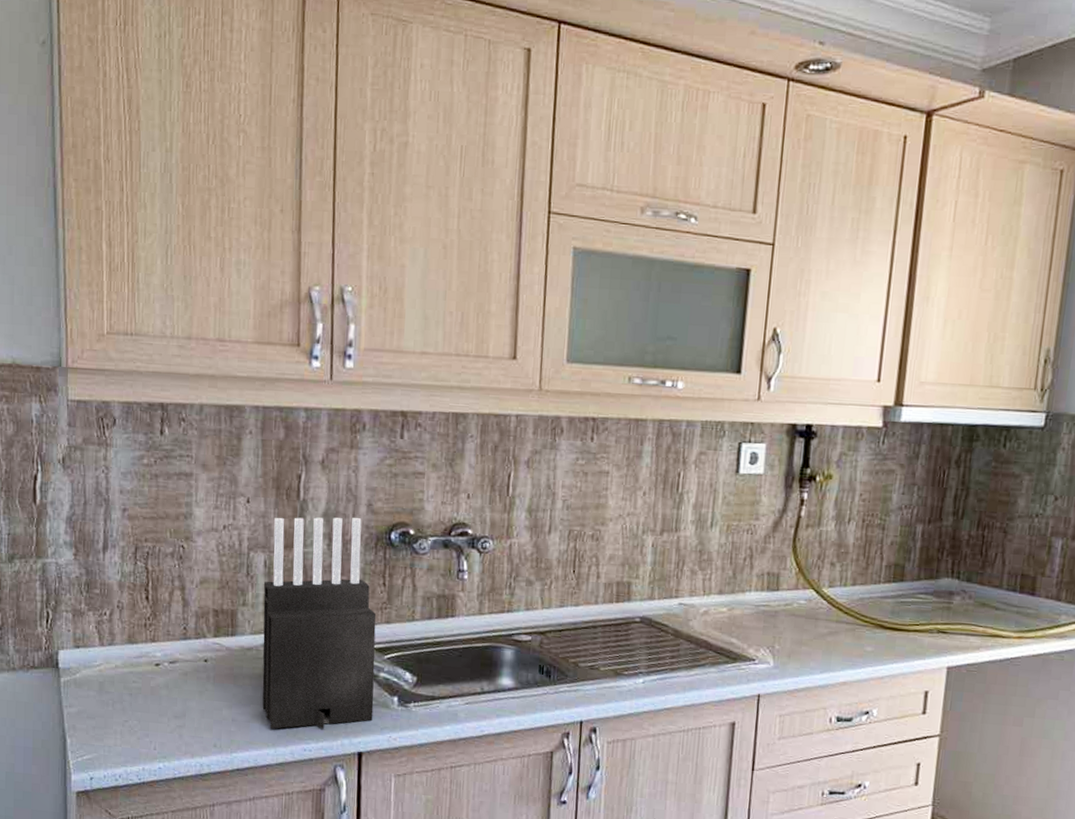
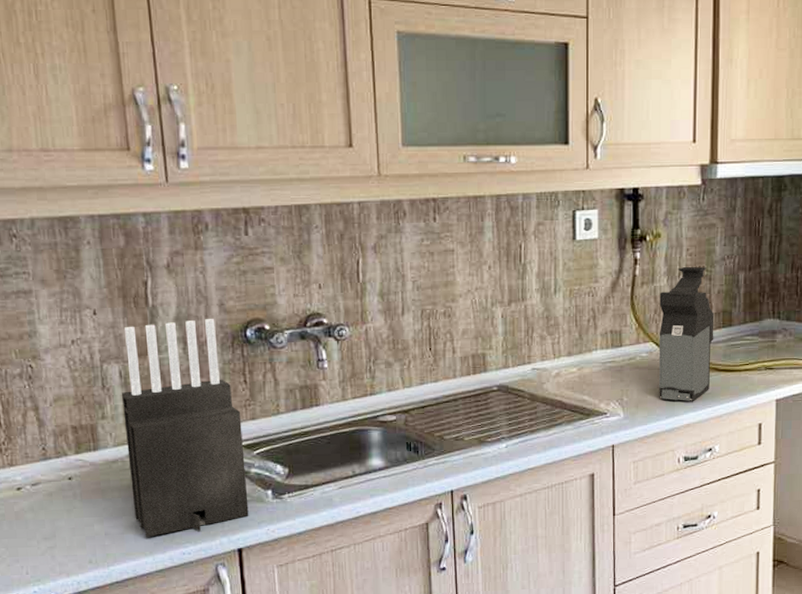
coffee maker: none [815,512,885,658] -> present [658,266,715,401]

